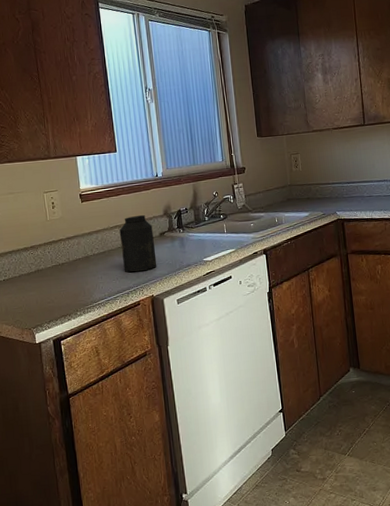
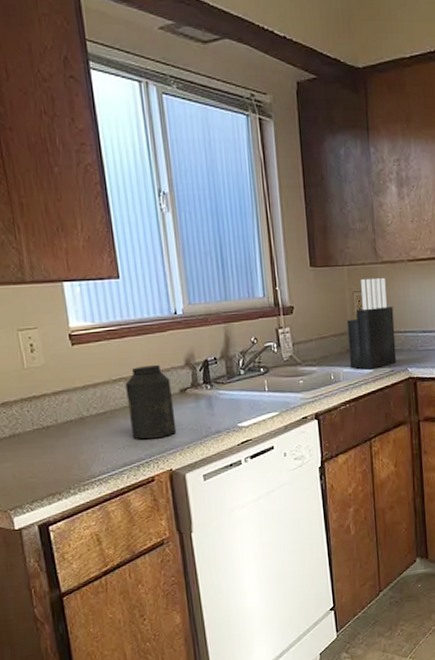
knife block: none [286,142,327,214] -> present [346,277,397,369]

